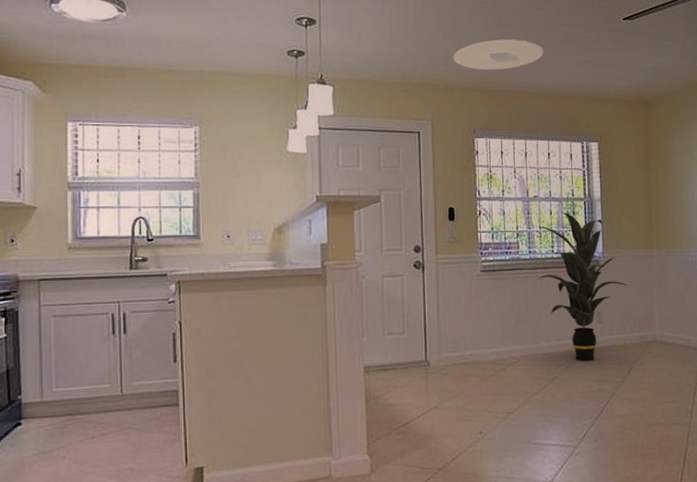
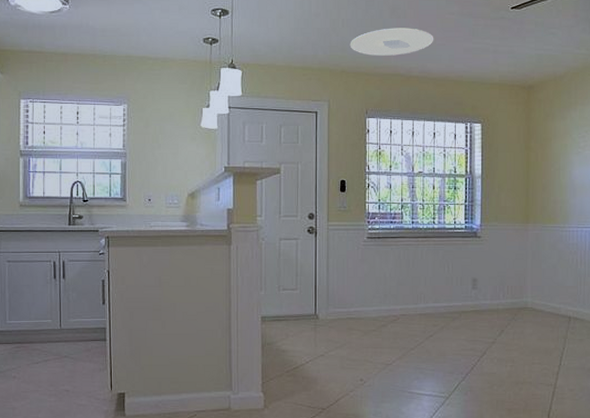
indoor plant: present [536,212,628,362] -> none [417,187,503,323]

